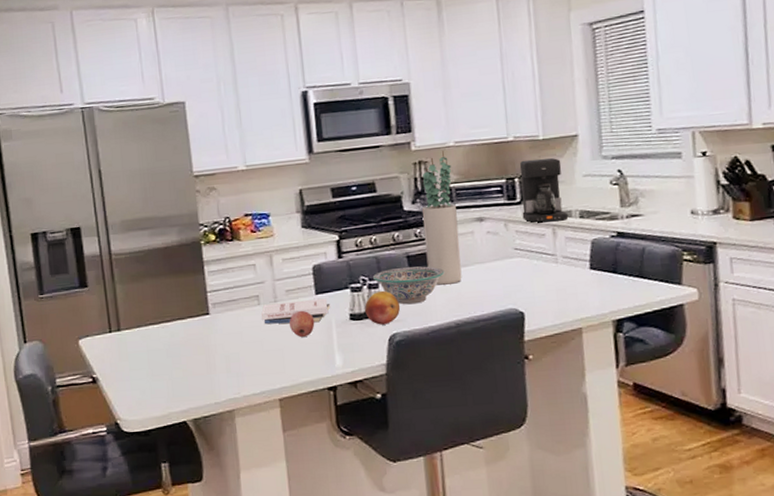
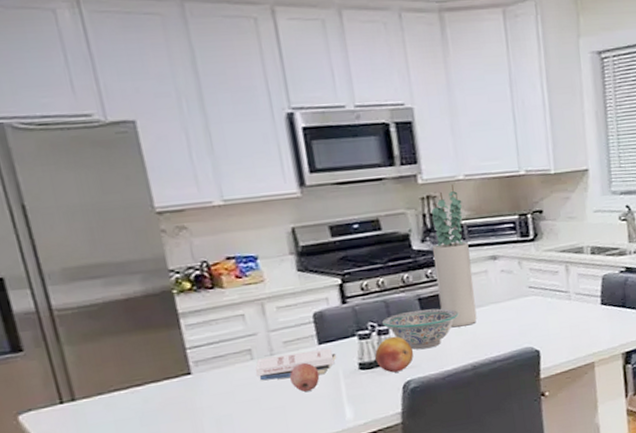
coffee maker: present [519,157,569,224] -> none [531,192,581,261]

